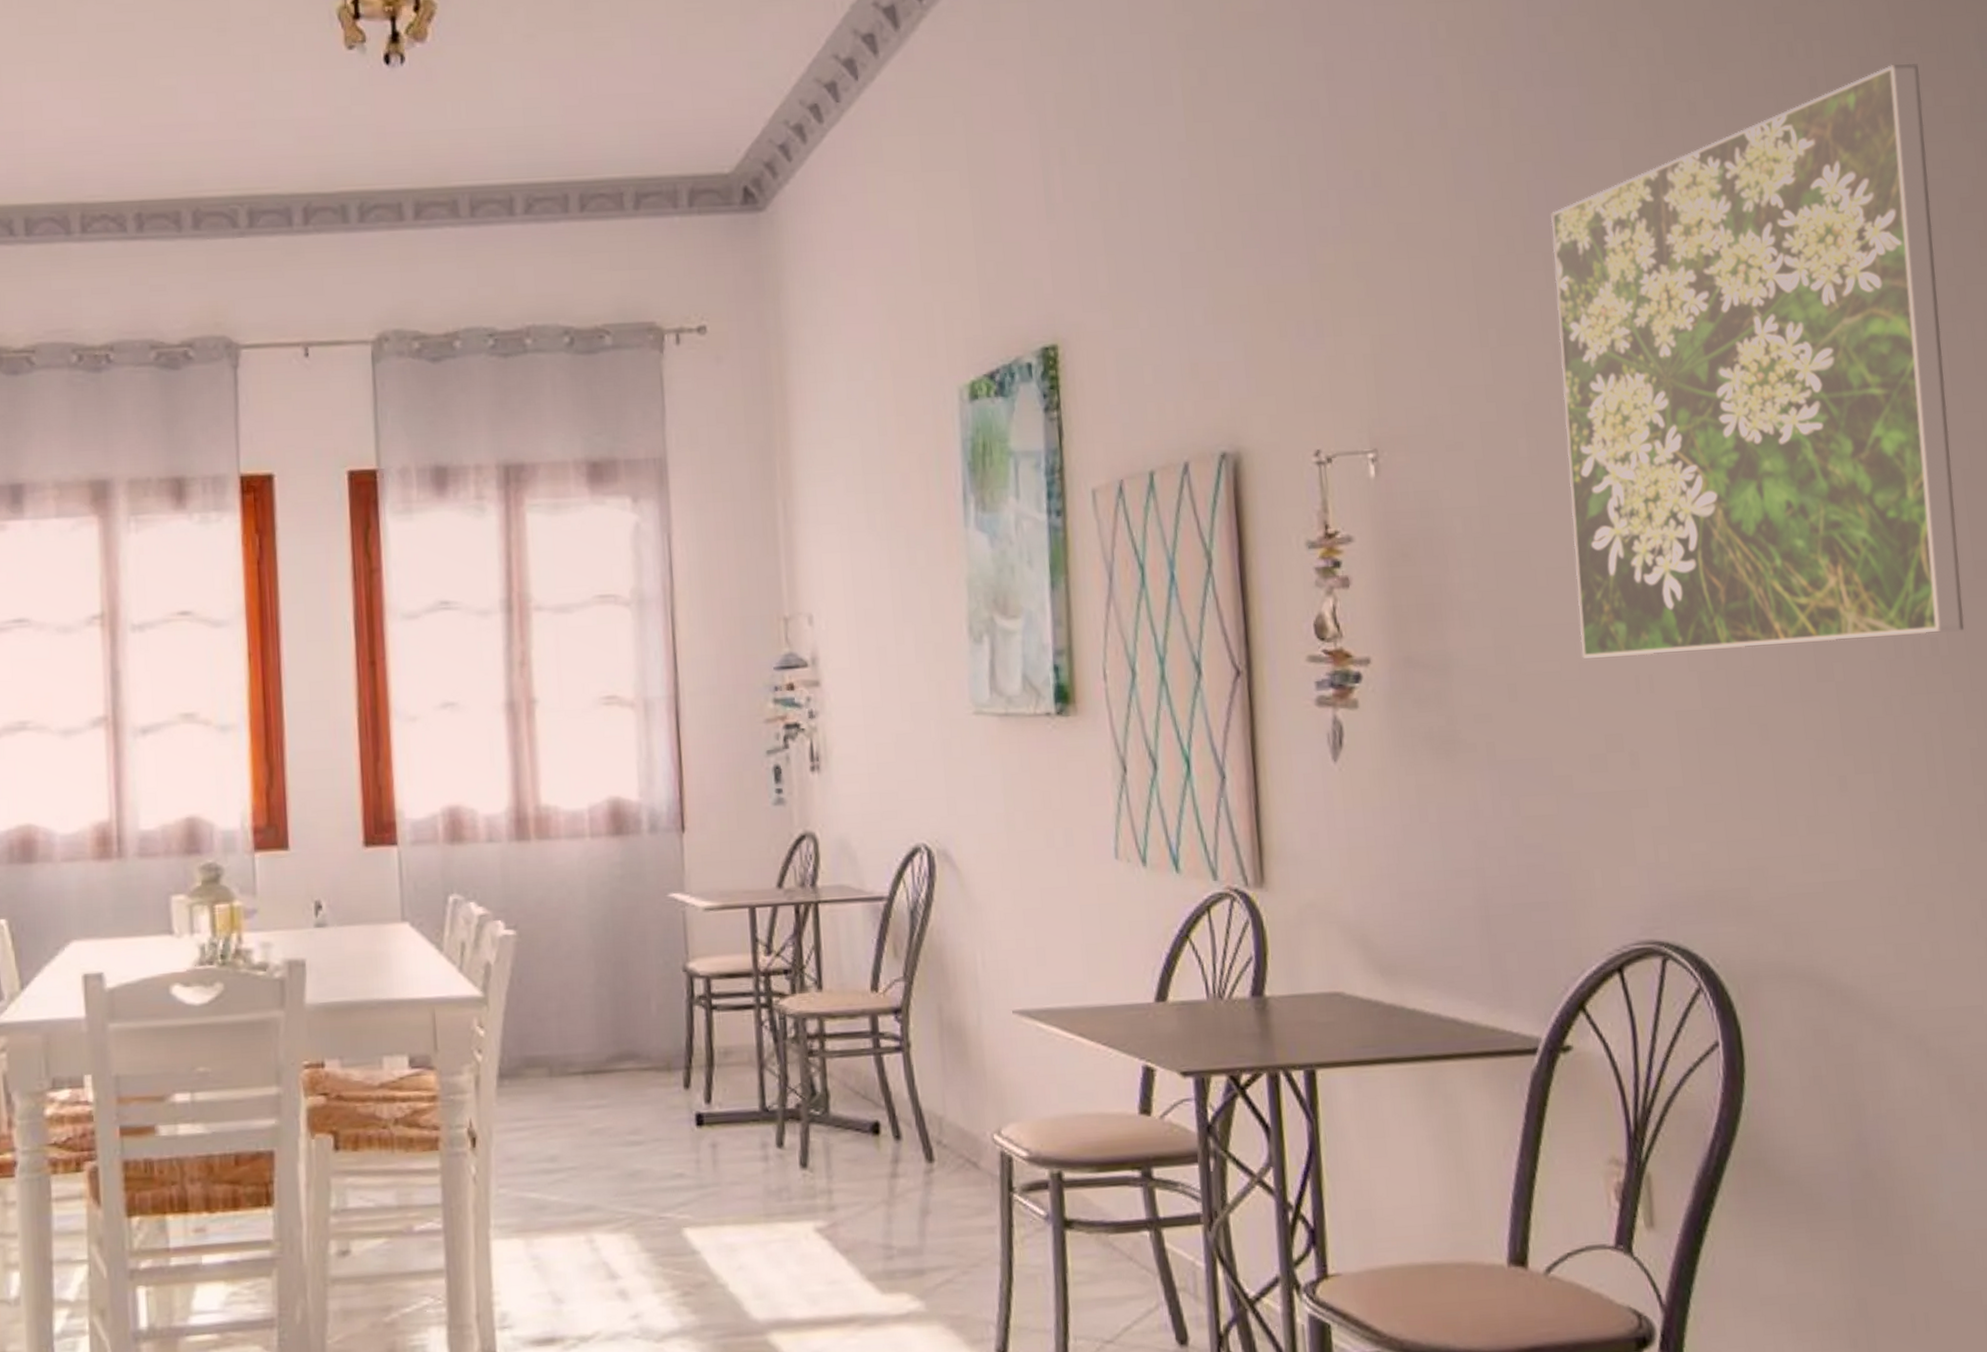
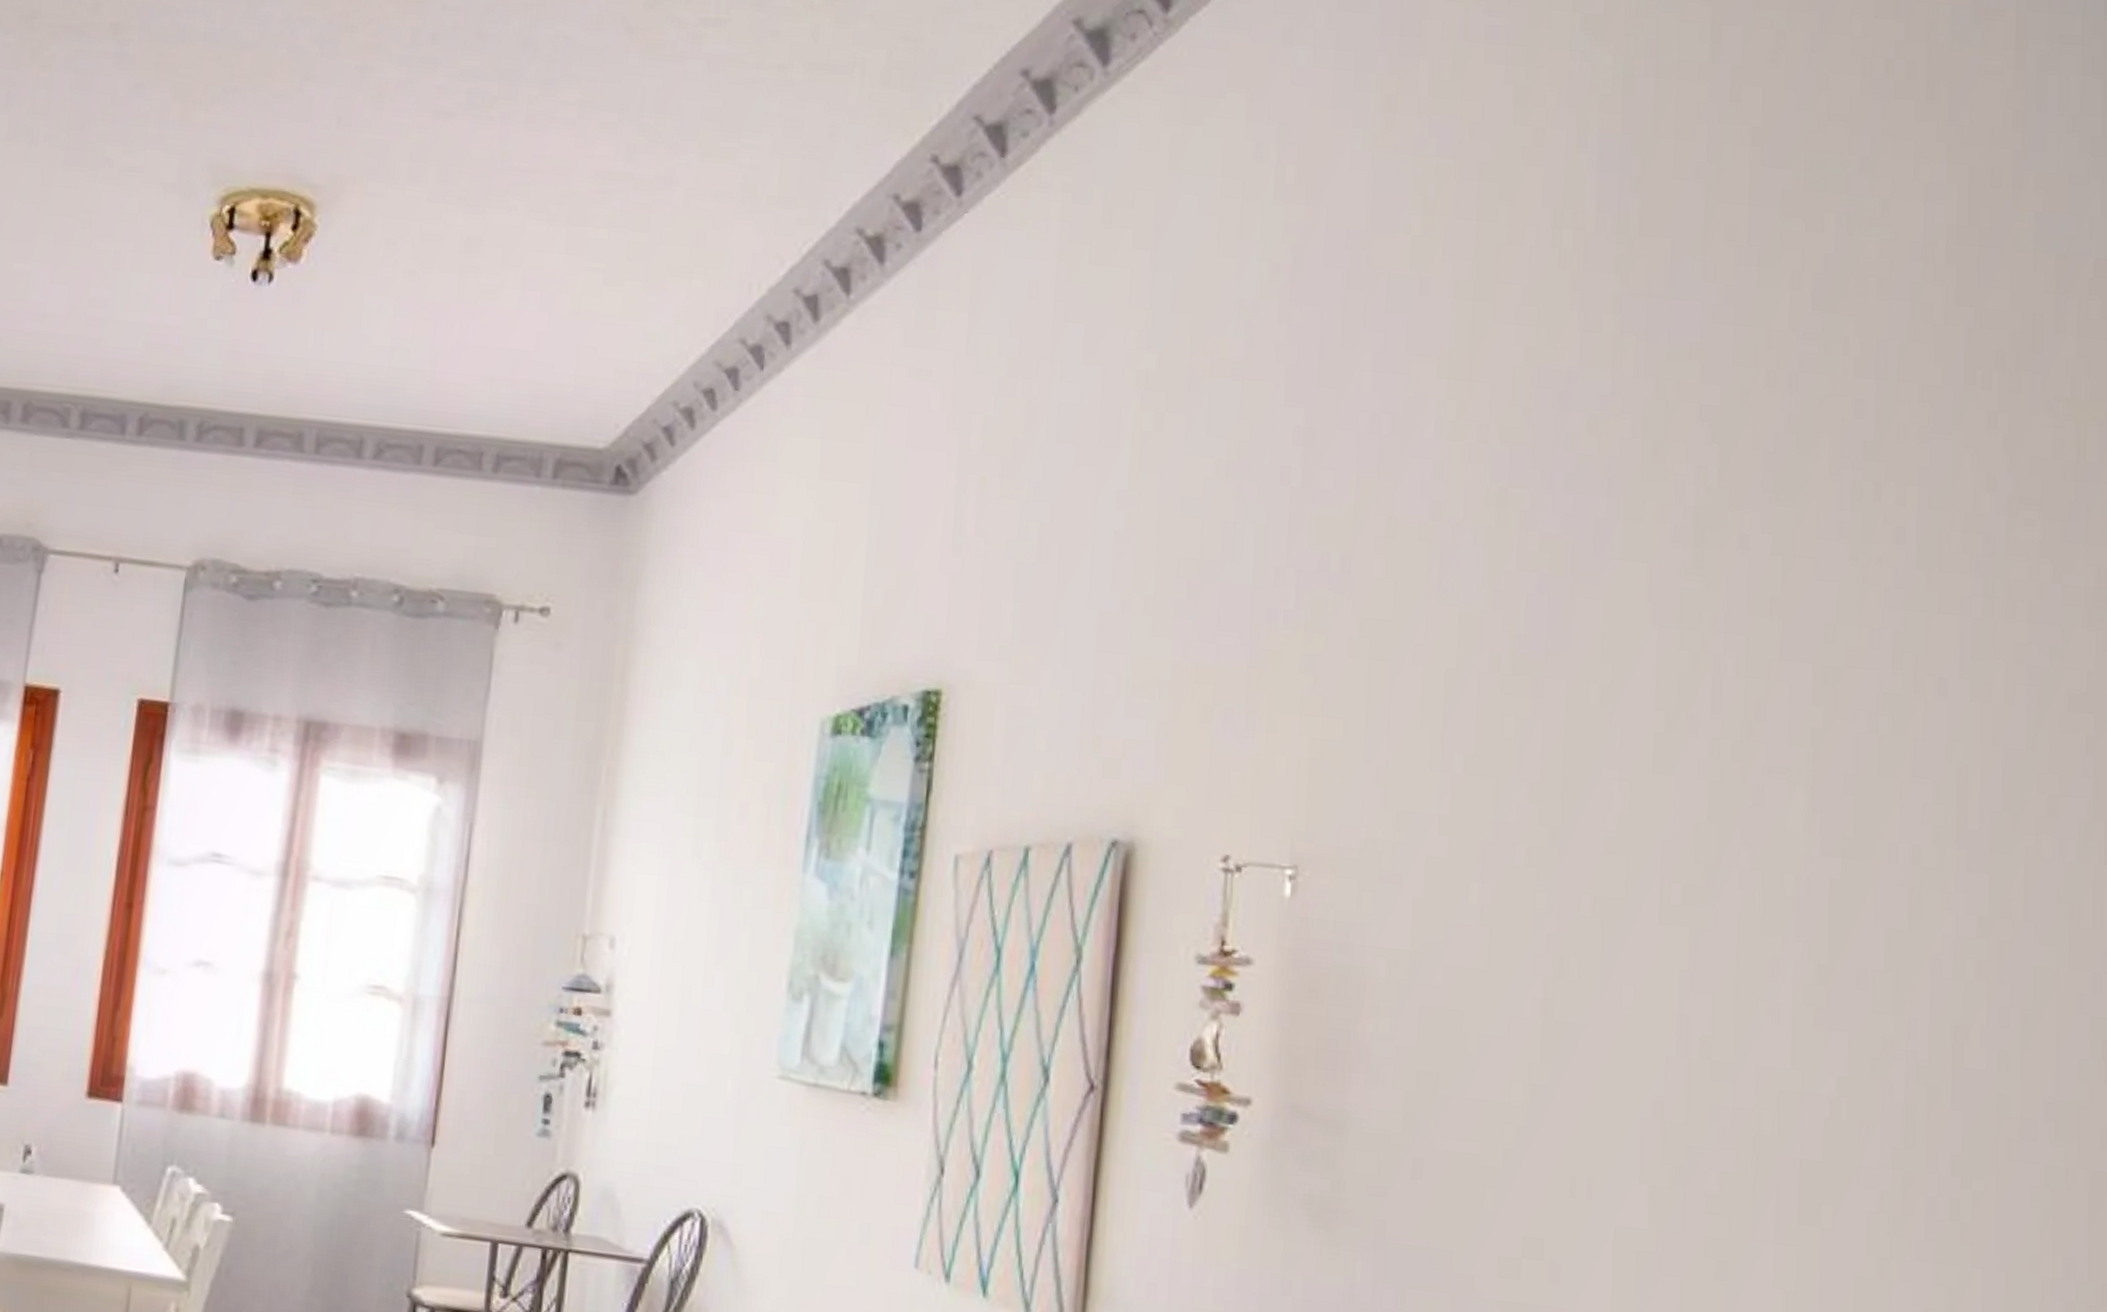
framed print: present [1551,63,1965,659] -> none [1509,527,2039,1198]

